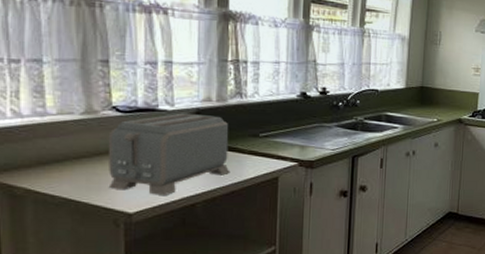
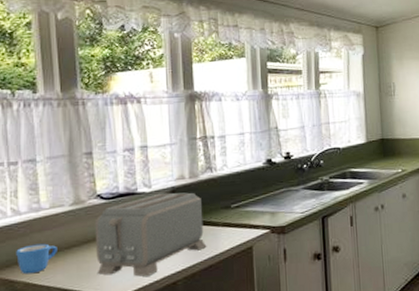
mug: none [16,150,64,181] -> present [16,243,57,275]

